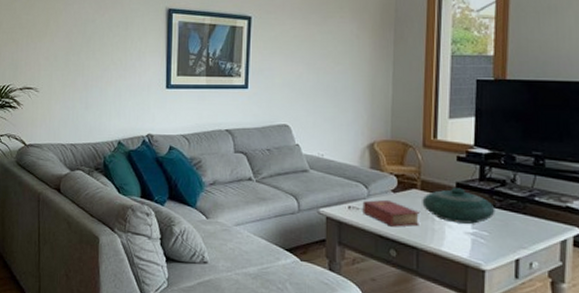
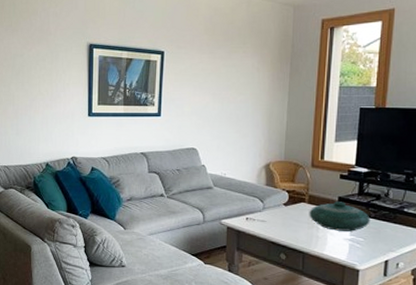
book: present [362,199,419,227] -> none [258,212,306,235]

